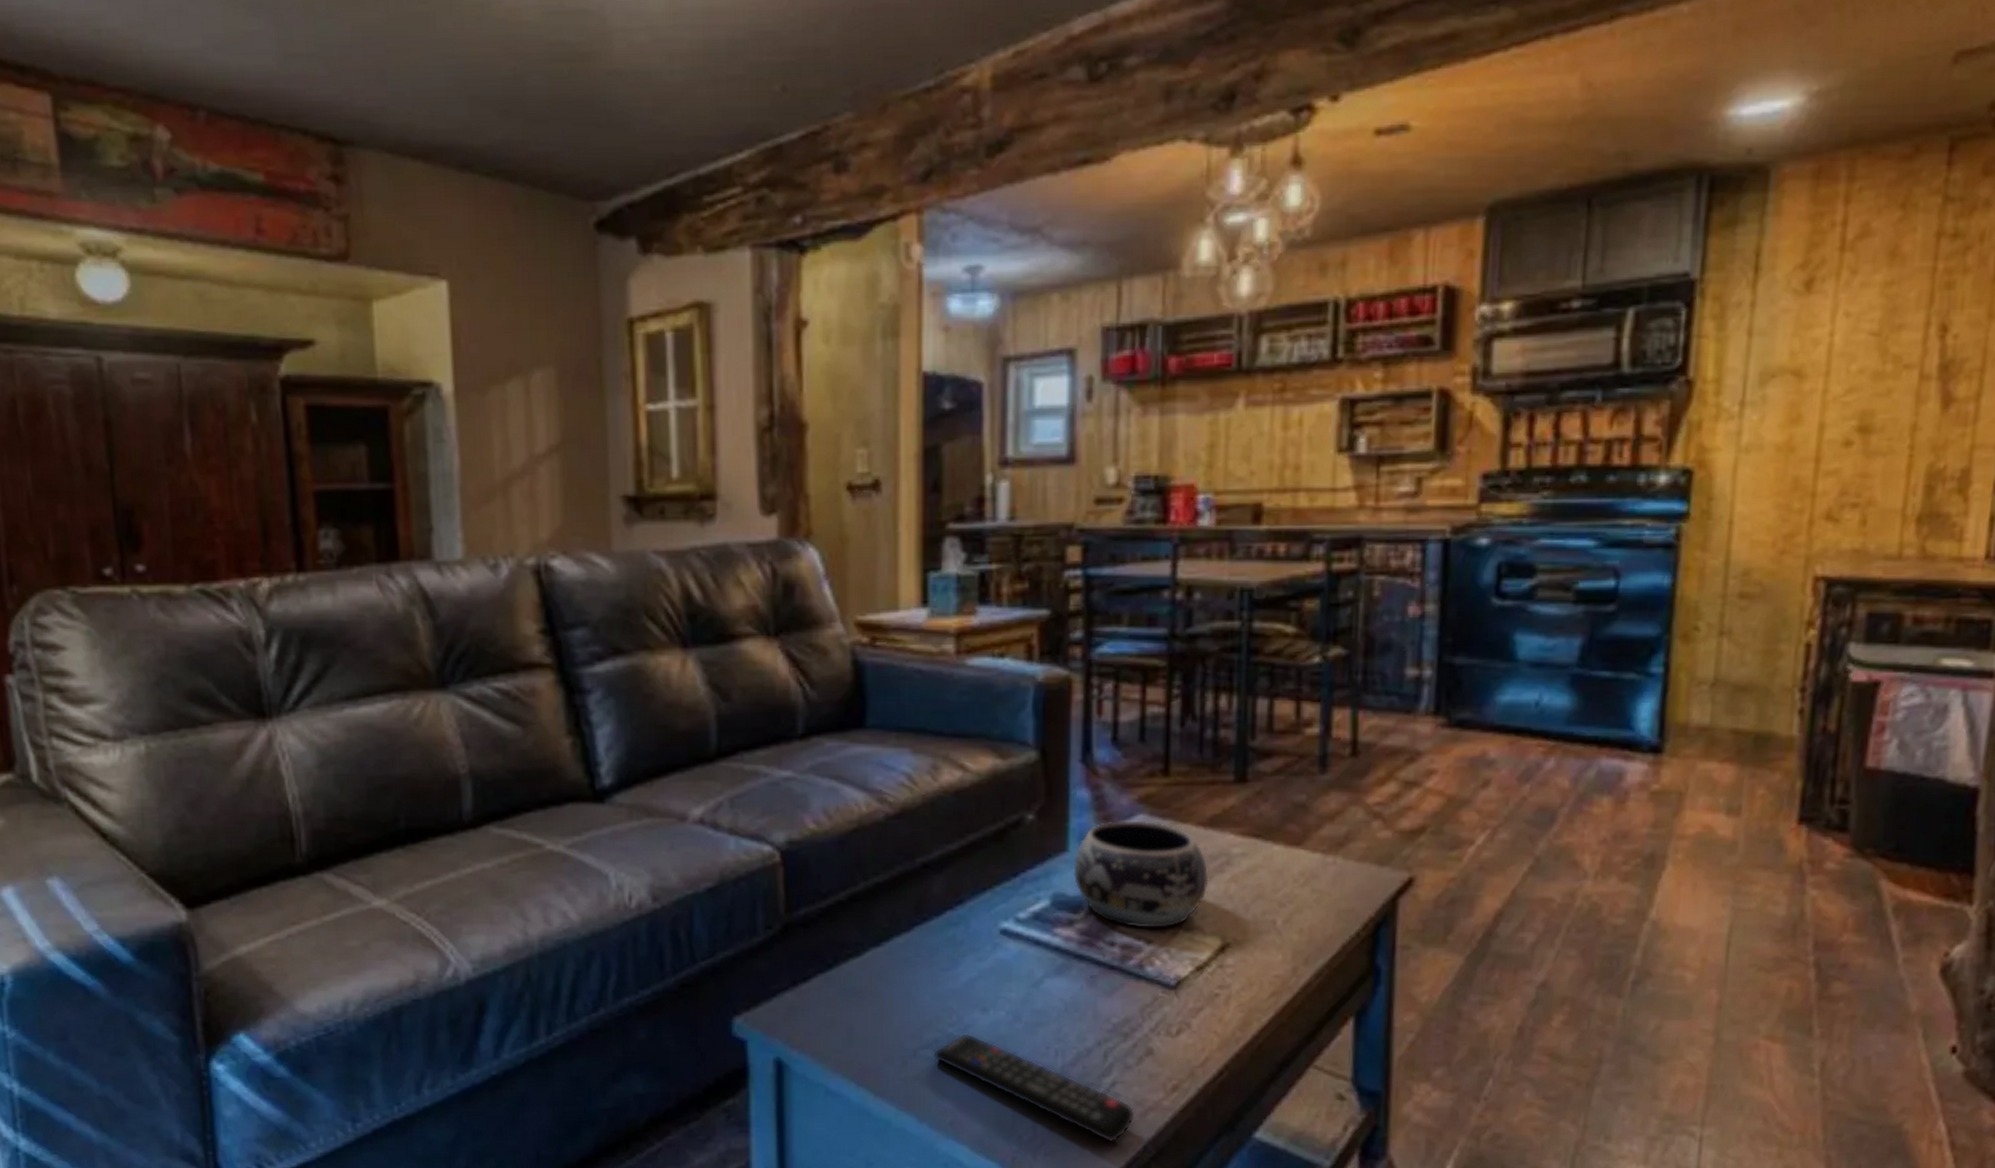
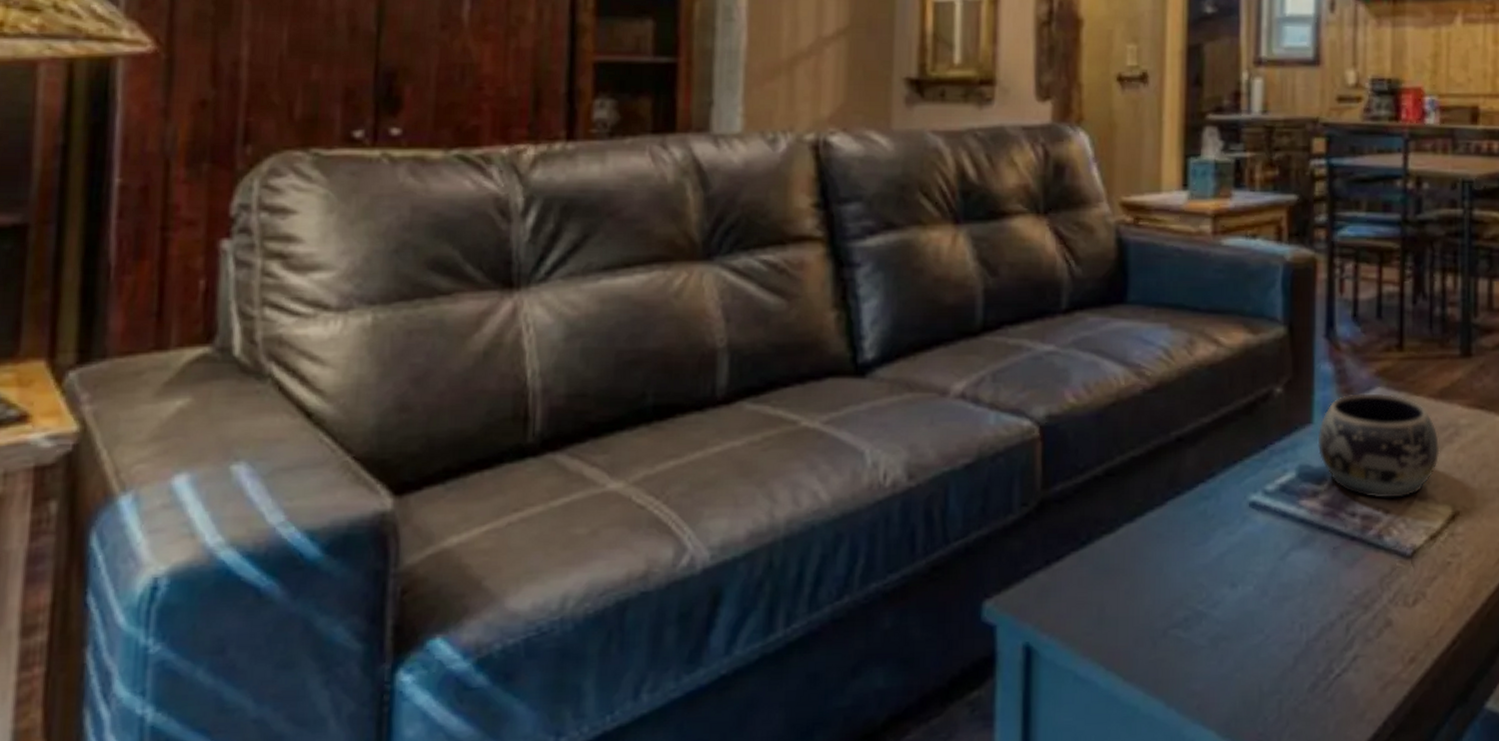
remote control: present [932,1032,1136,1143] -> none [1181,609,1377,721]

